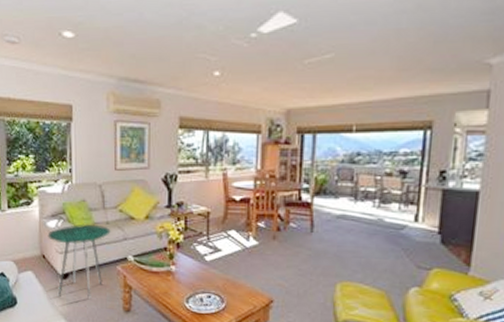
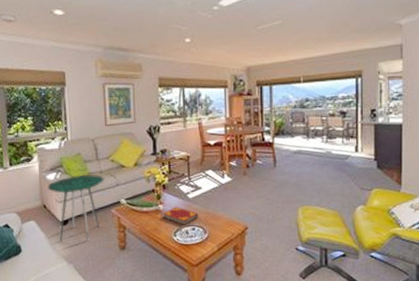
hardback book: none [175,269,217,292] -> present [163,207,199,225]

